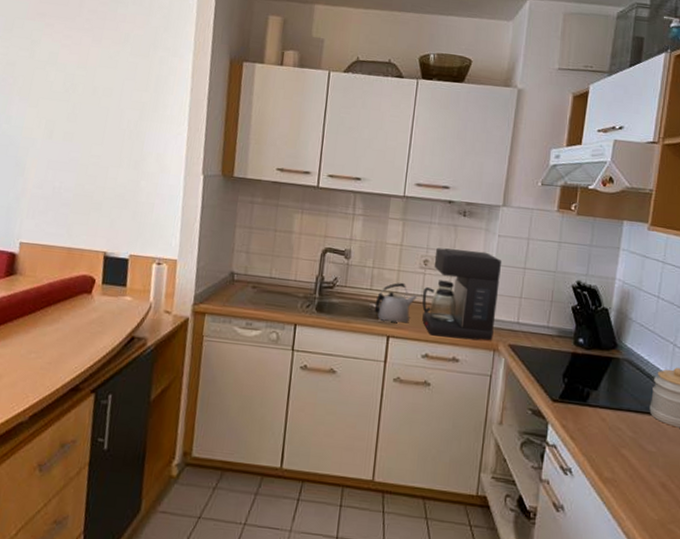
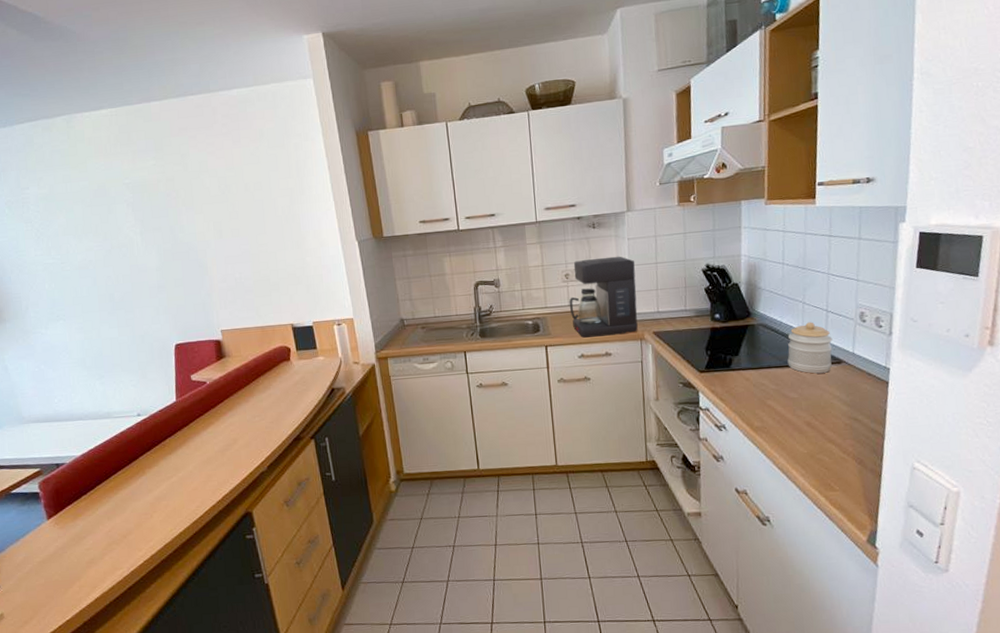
kettle: present [374,282,417,323] -> none [529,297,565,334]

